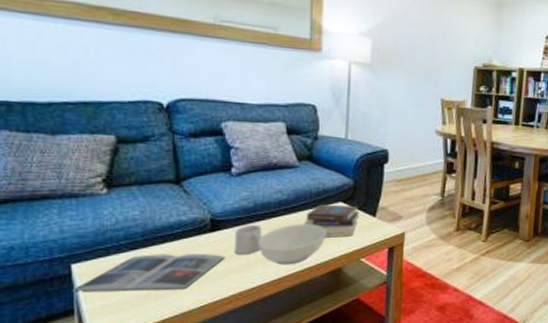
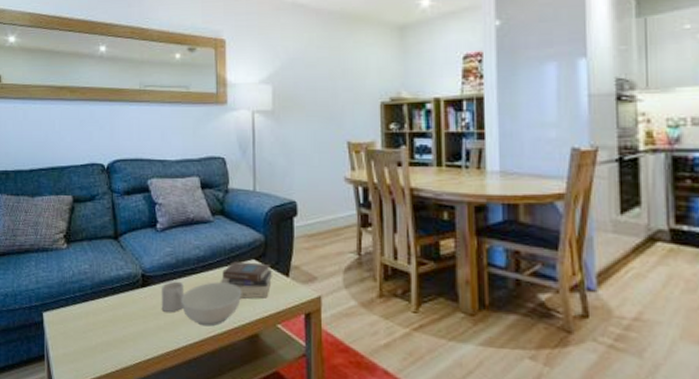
magazine: present [72,254,225,292] -> none [43,306,154,343]

